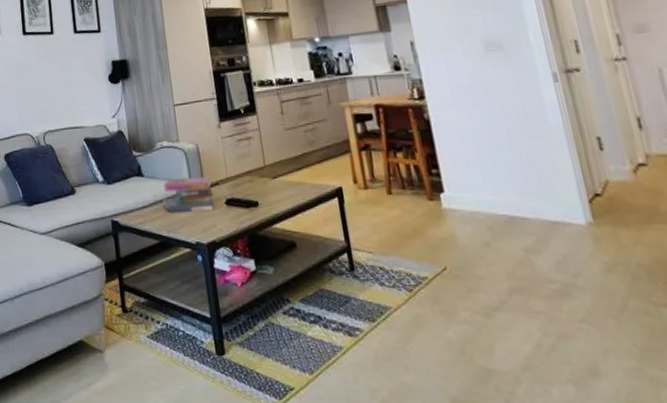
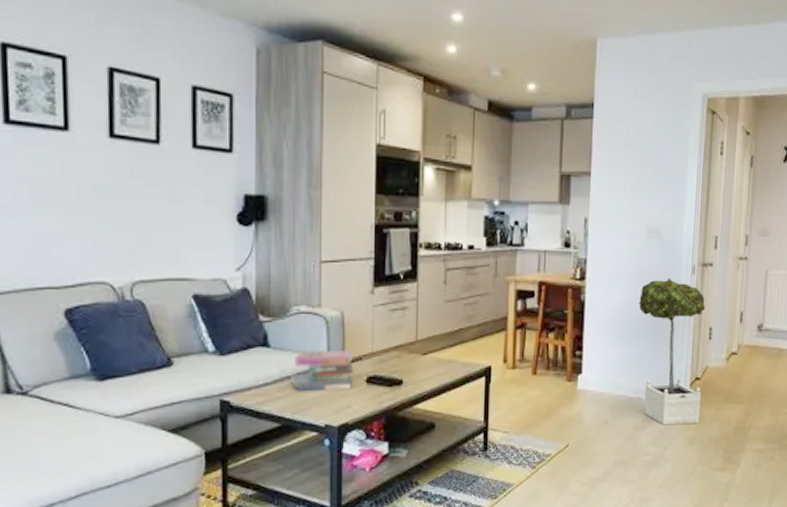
potted tree: none [493,88,616,248] -> present [639,277,705,424]

